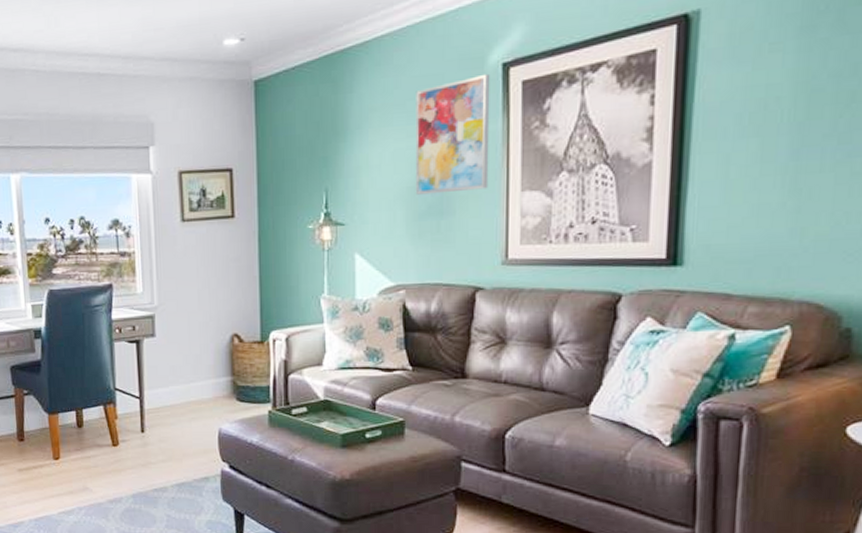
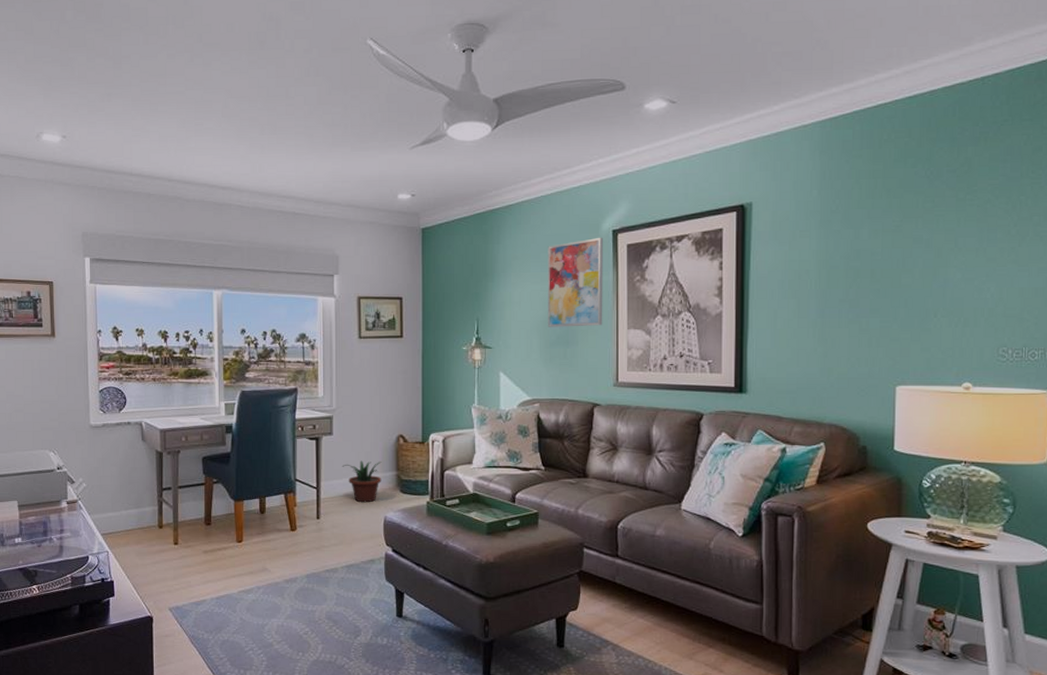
potted plant: none [167,365,215,414] -> present [341,460,382,503]

